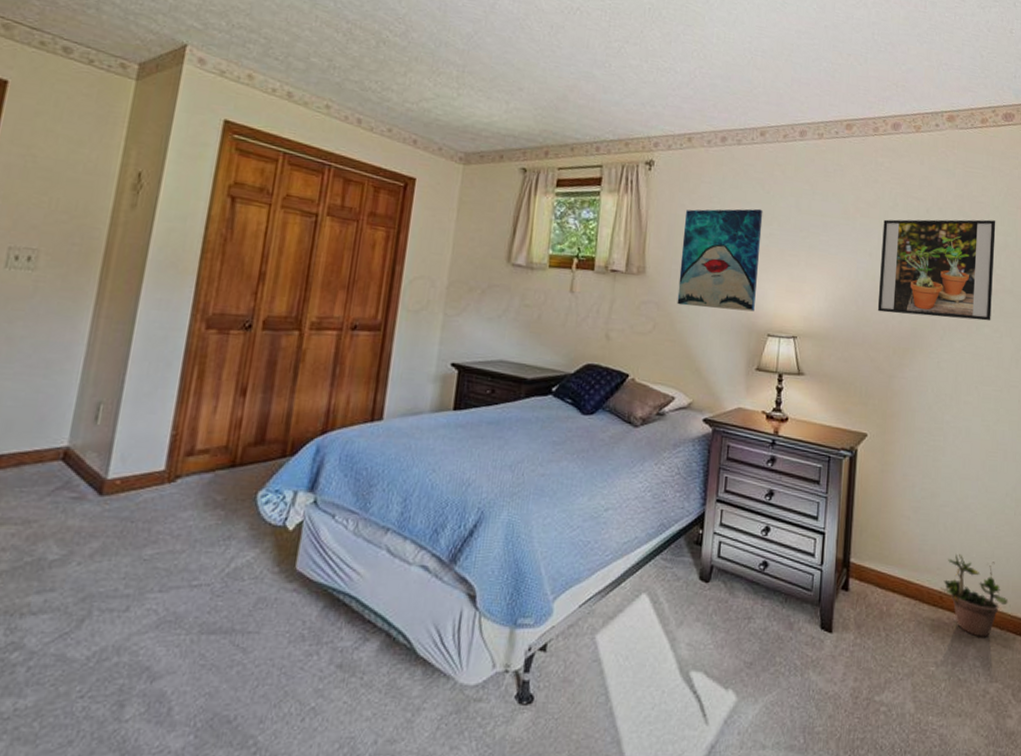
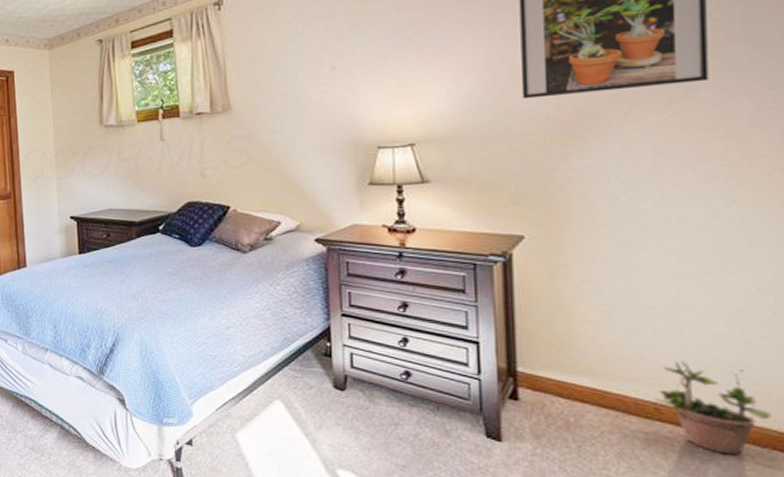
wall art: present [677,208,763,312] -> none [263,18,358,134]

